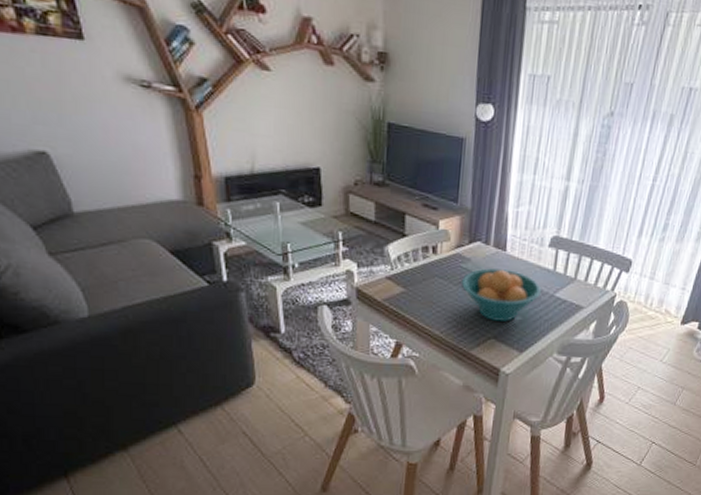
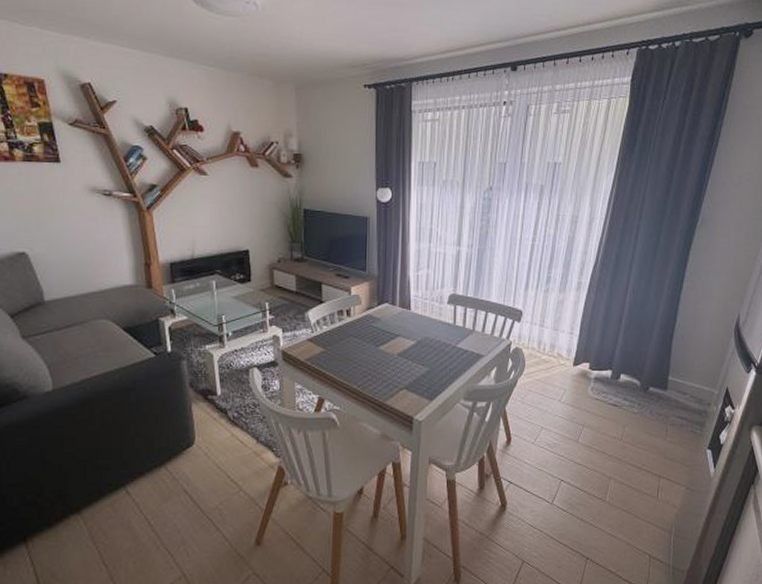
fruit bowl: present [461,268,542,322] -> none [373,326,445,373]

